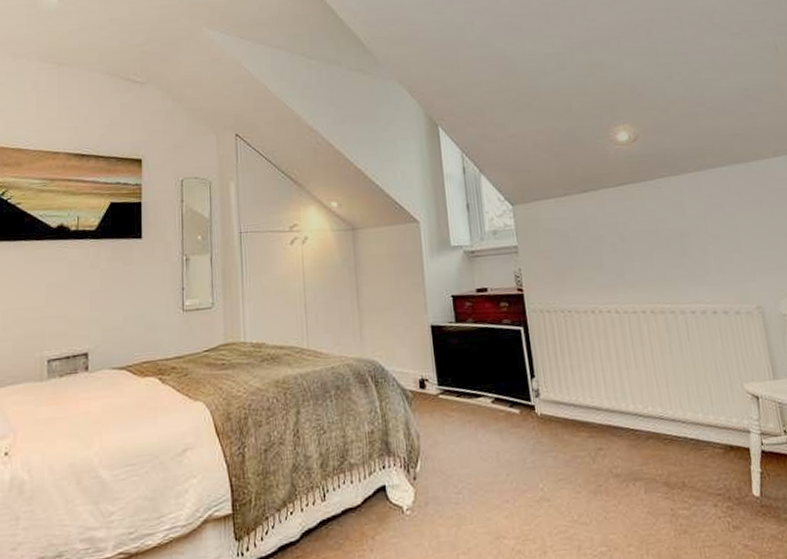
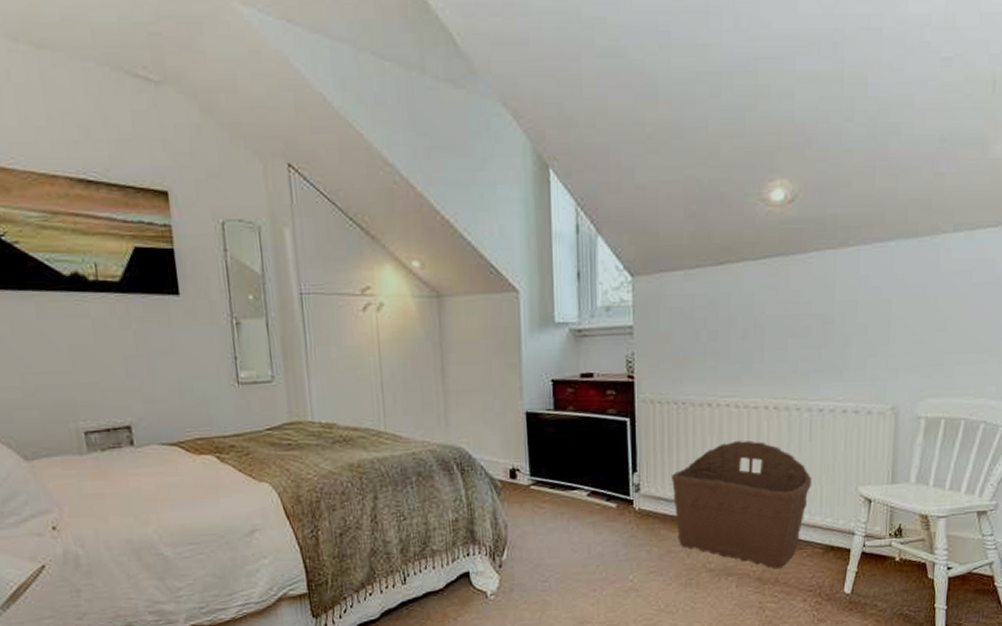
wicker basket: none [567,343,699,471] -> present [672,441,811,568]

